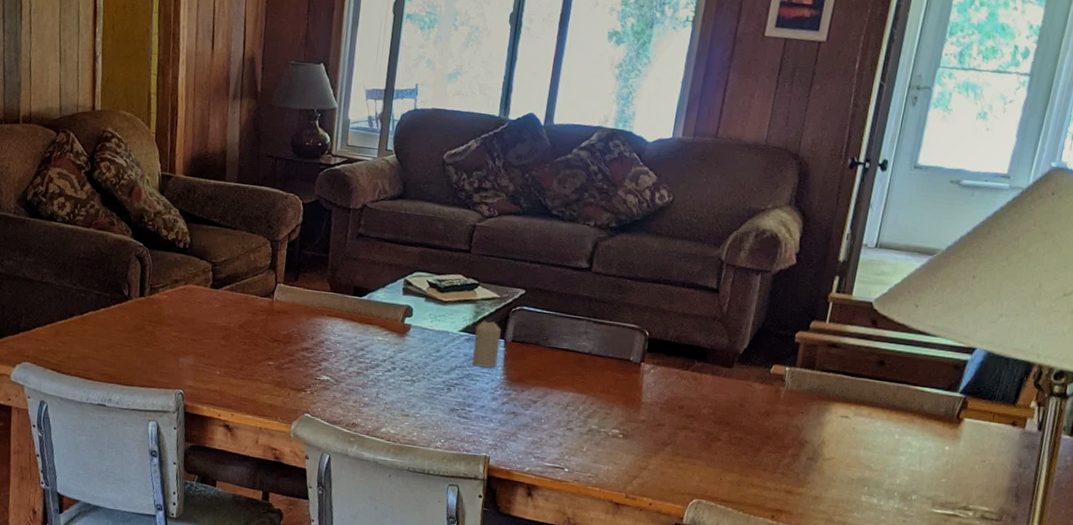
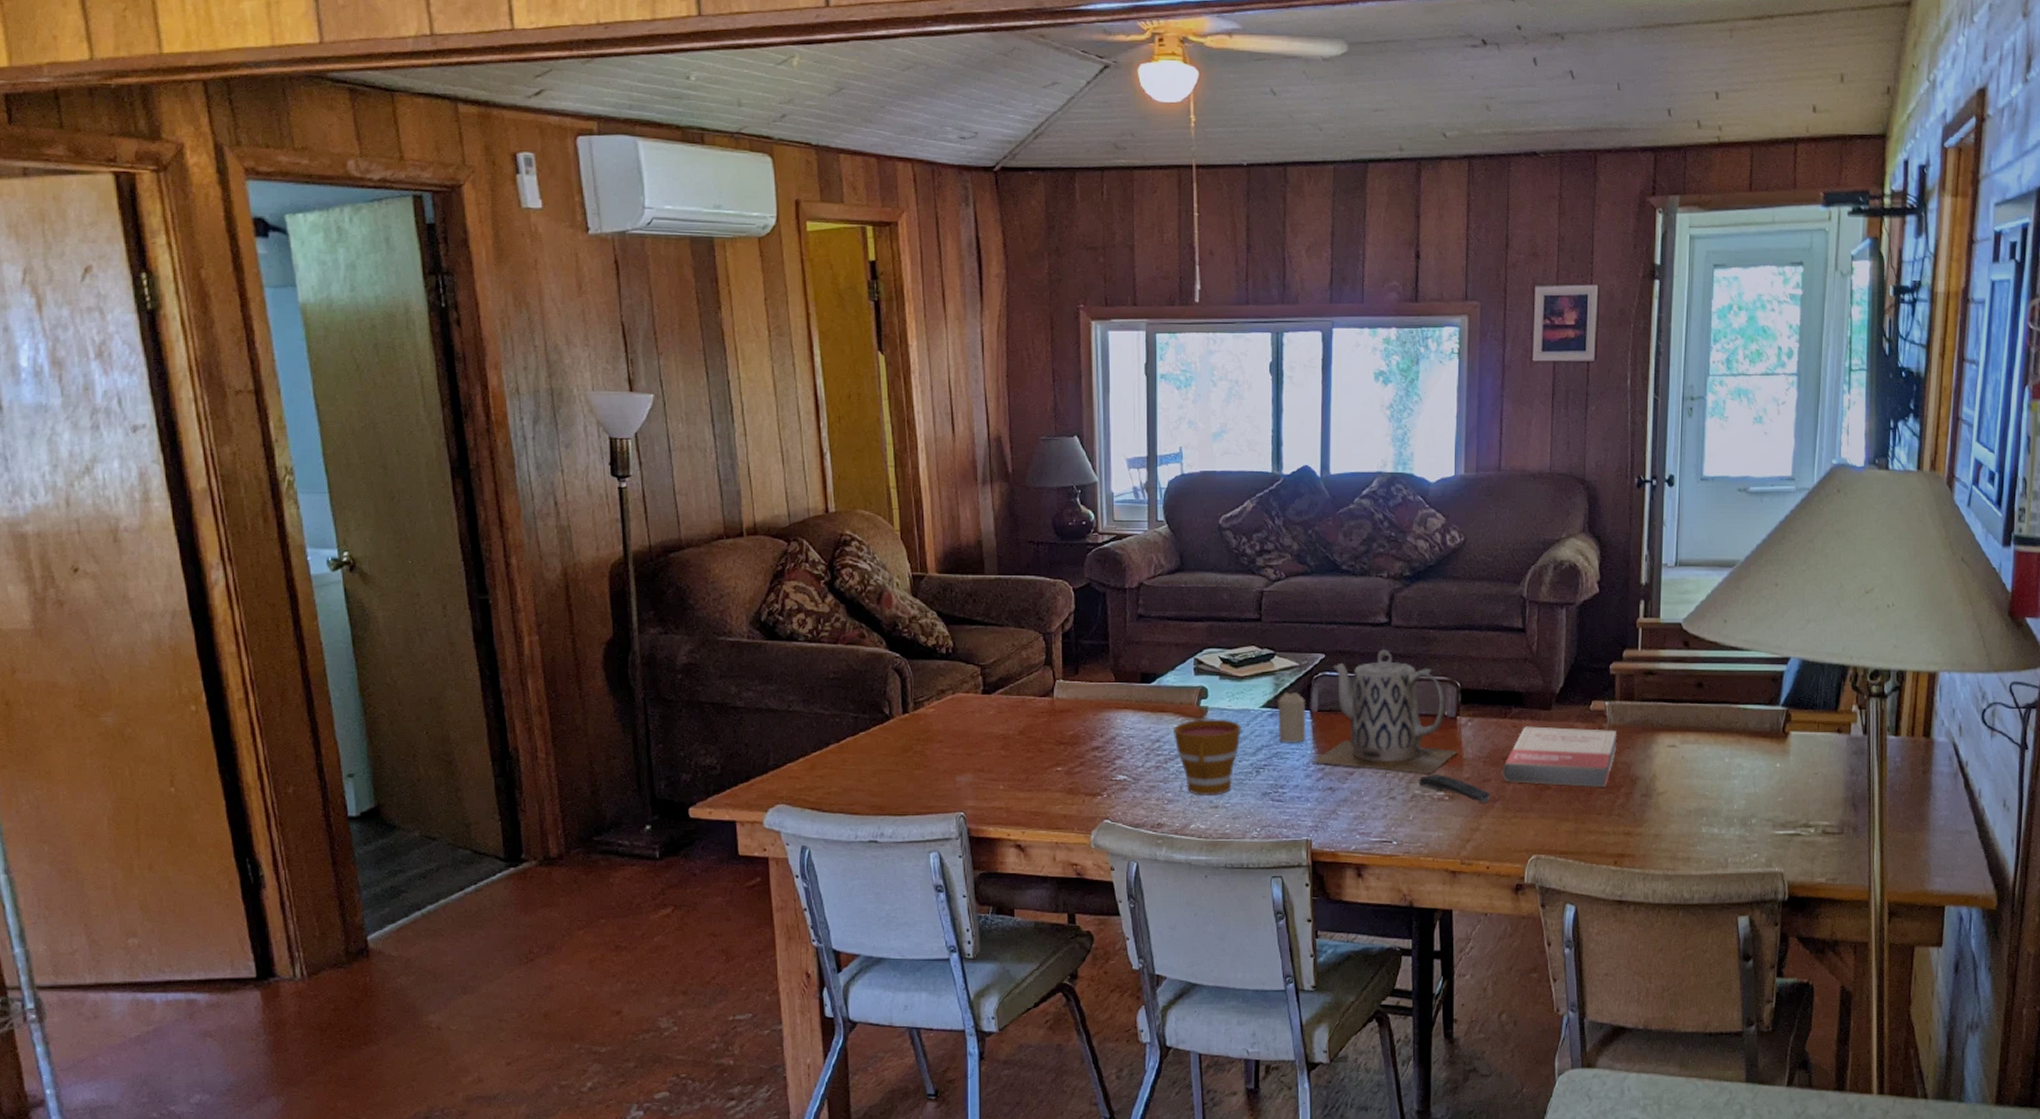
cup: none [377,334,439,405] -> present [1174,719,1241,796]
teapot: none [500,292,639,413] -> present [1312,649,1459,774]
remote control: none [596,412,663,446] -> present [1418,774,1490,803]
book: none [676,380,793,447] -> present [1502,726,1617,788]

